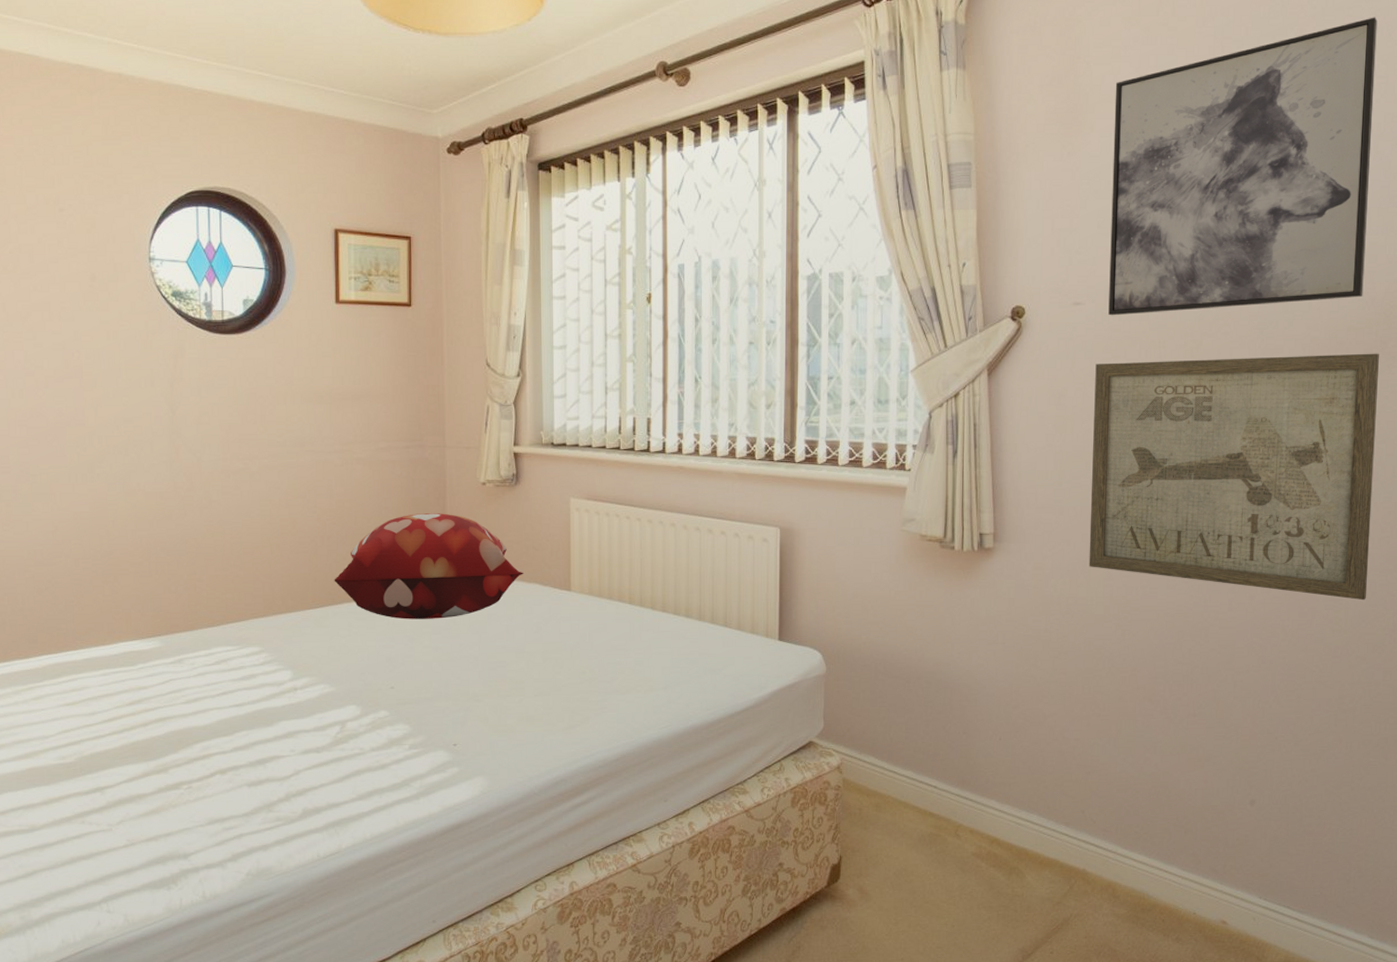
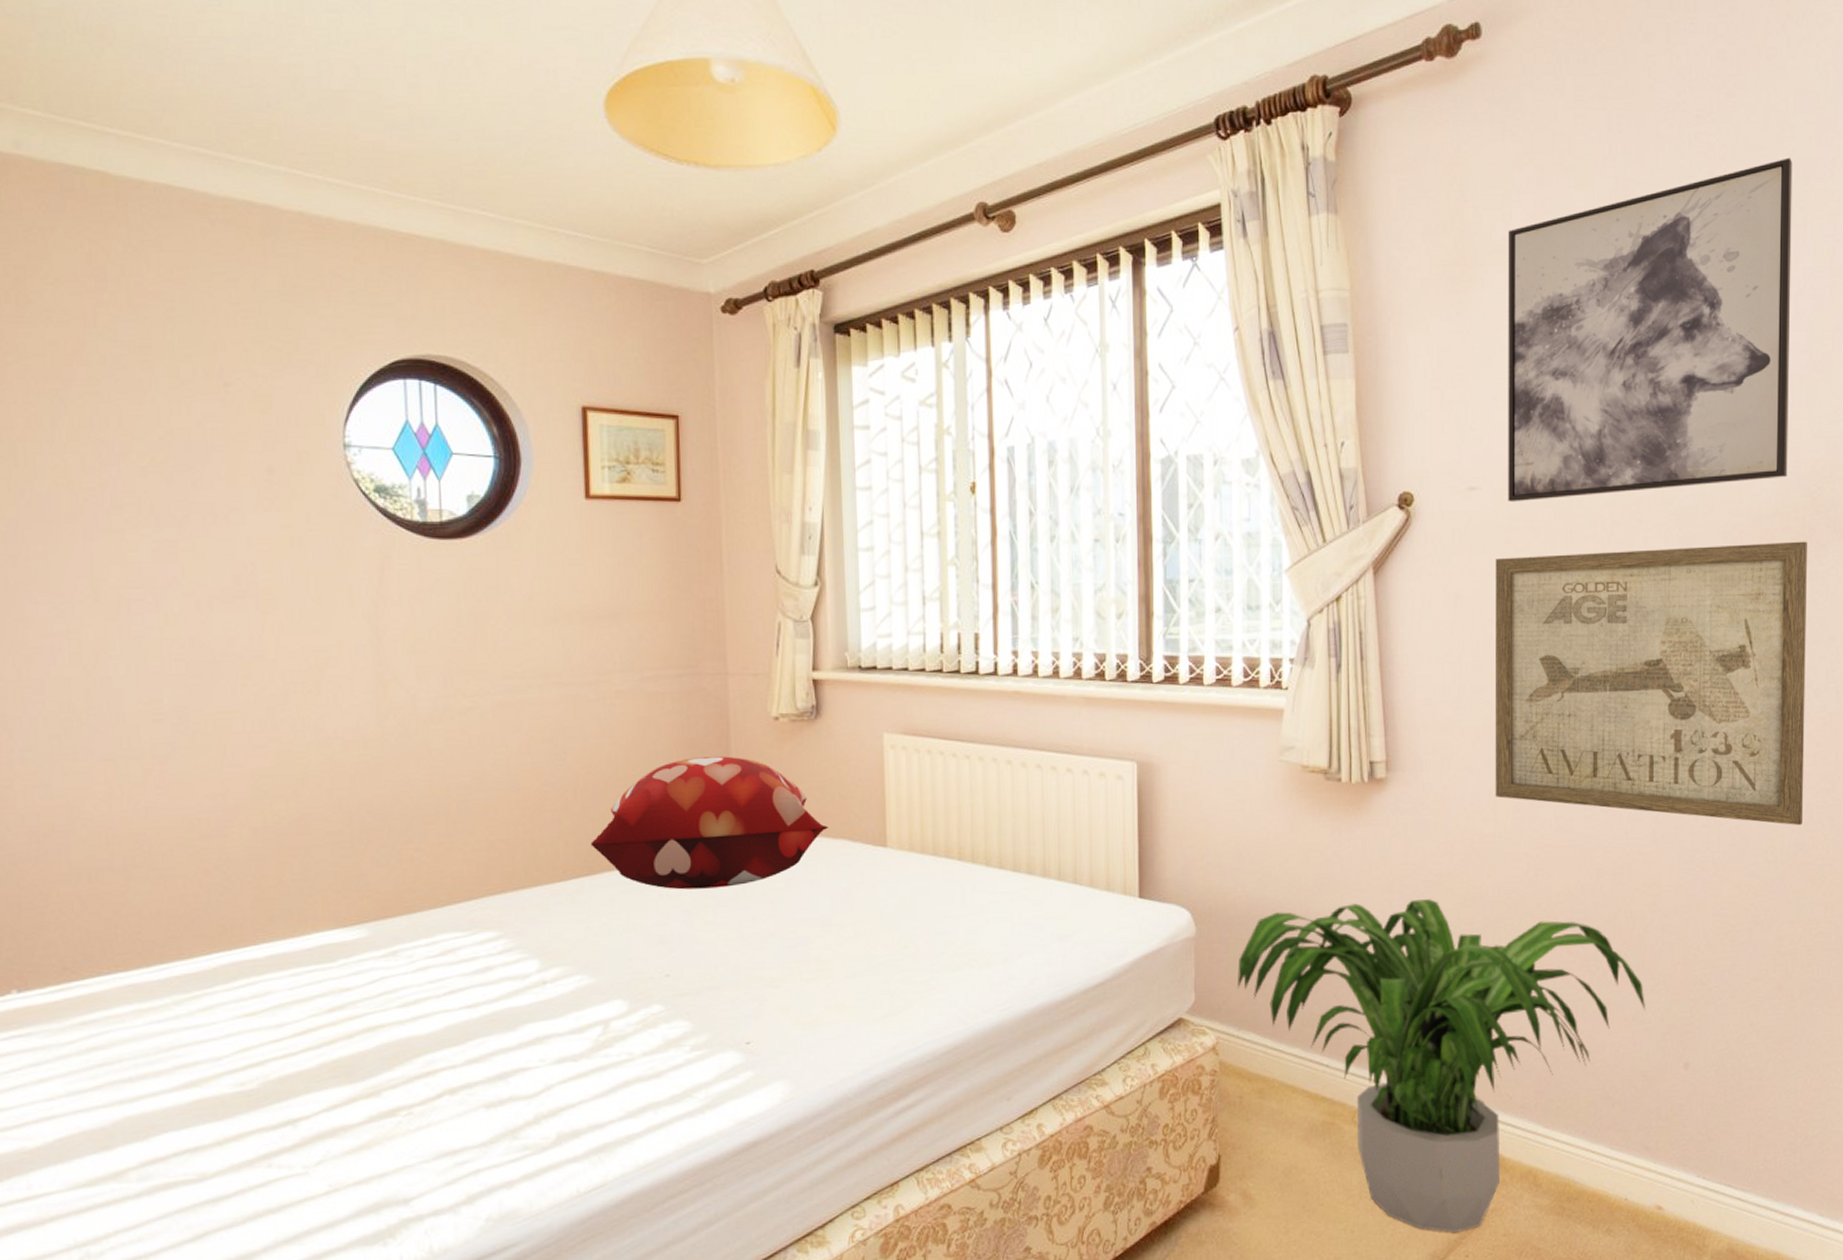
potted plant: none [859,651,1217,933] -> present [1237,899,1645,1233]

